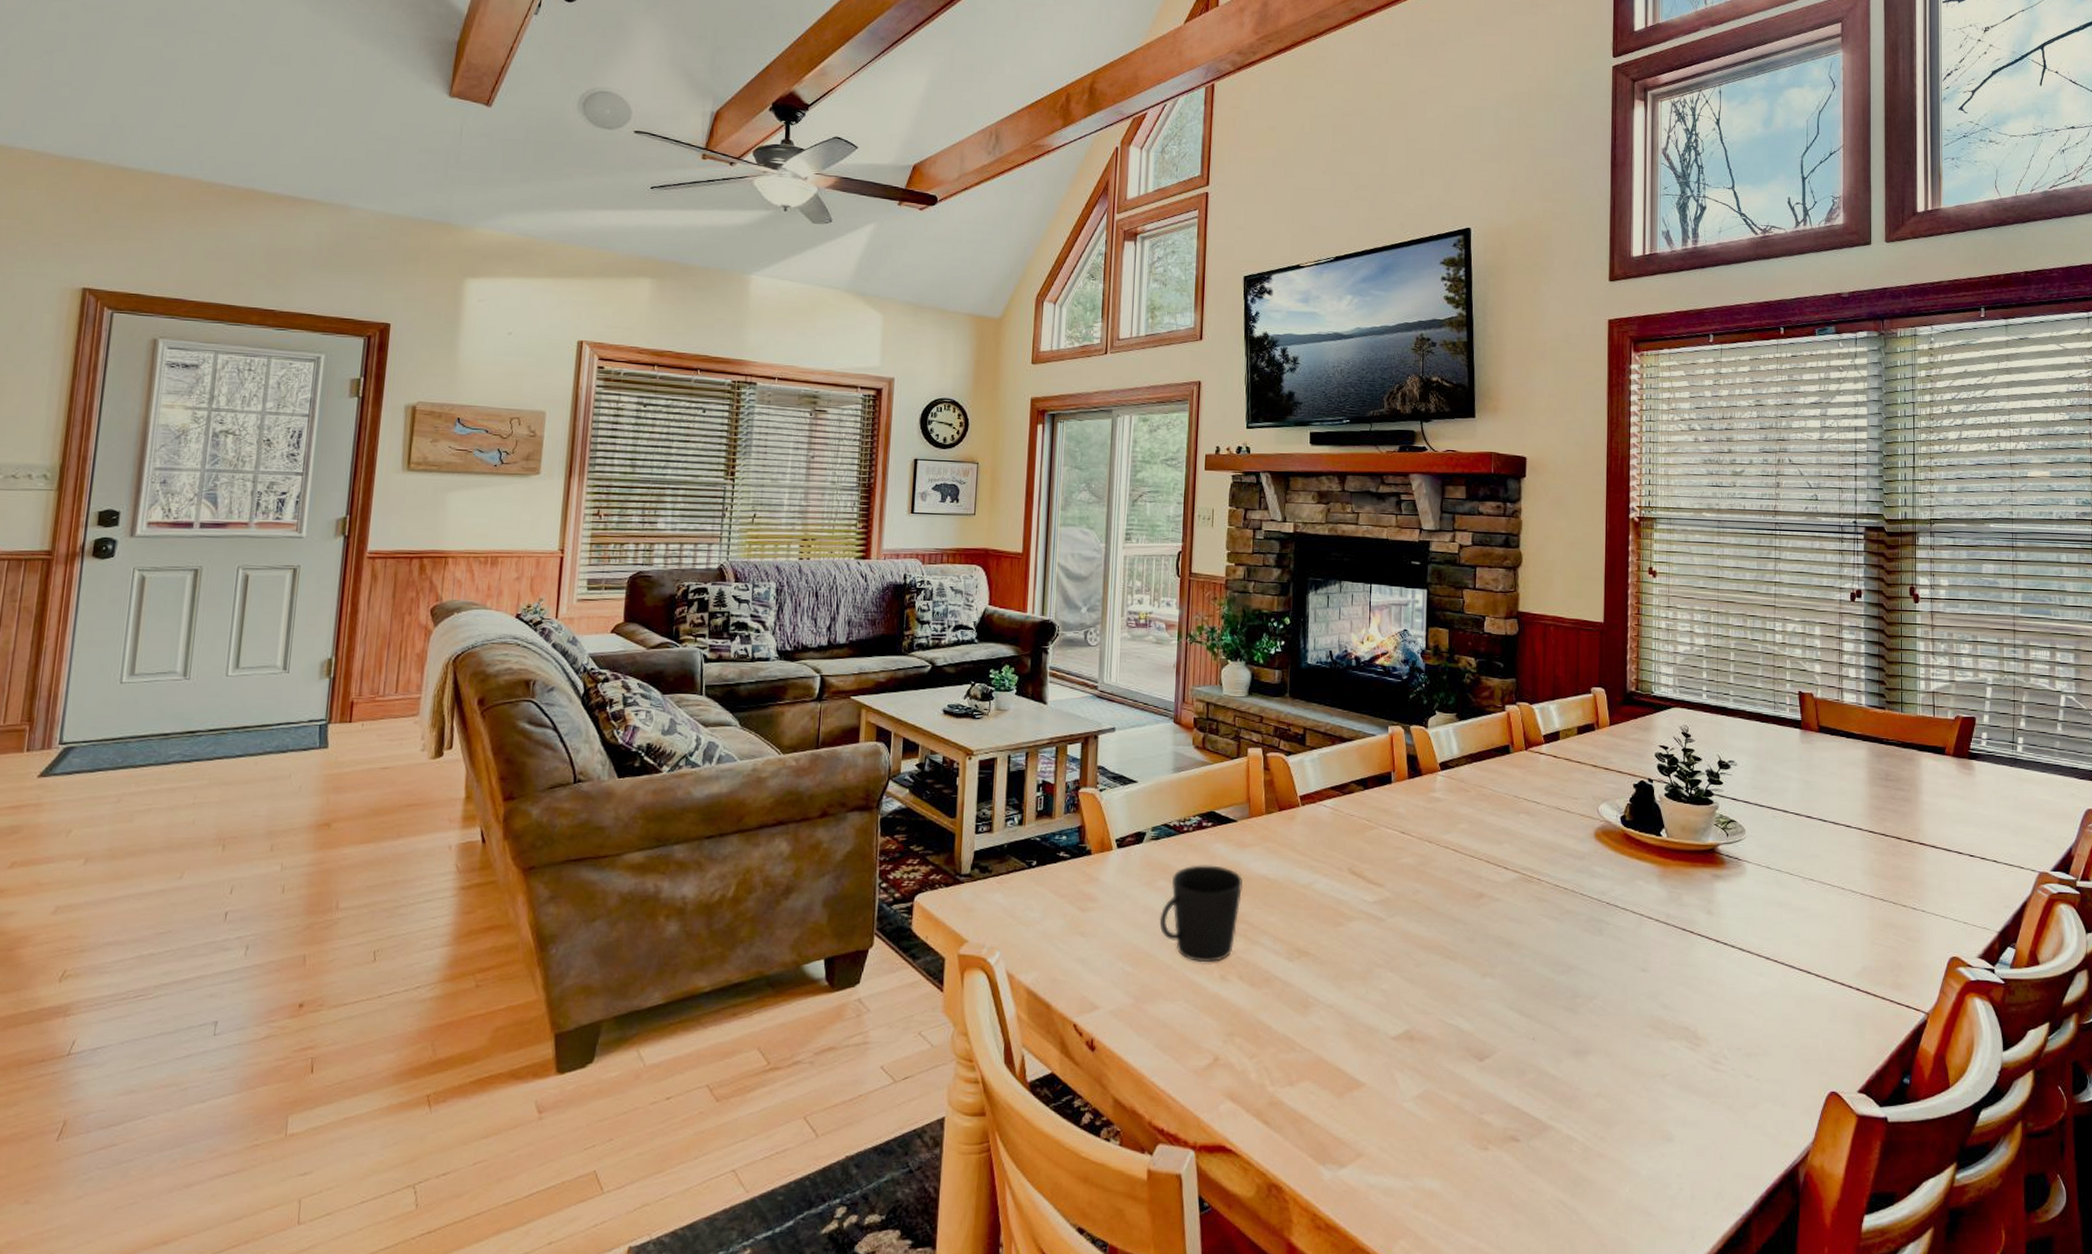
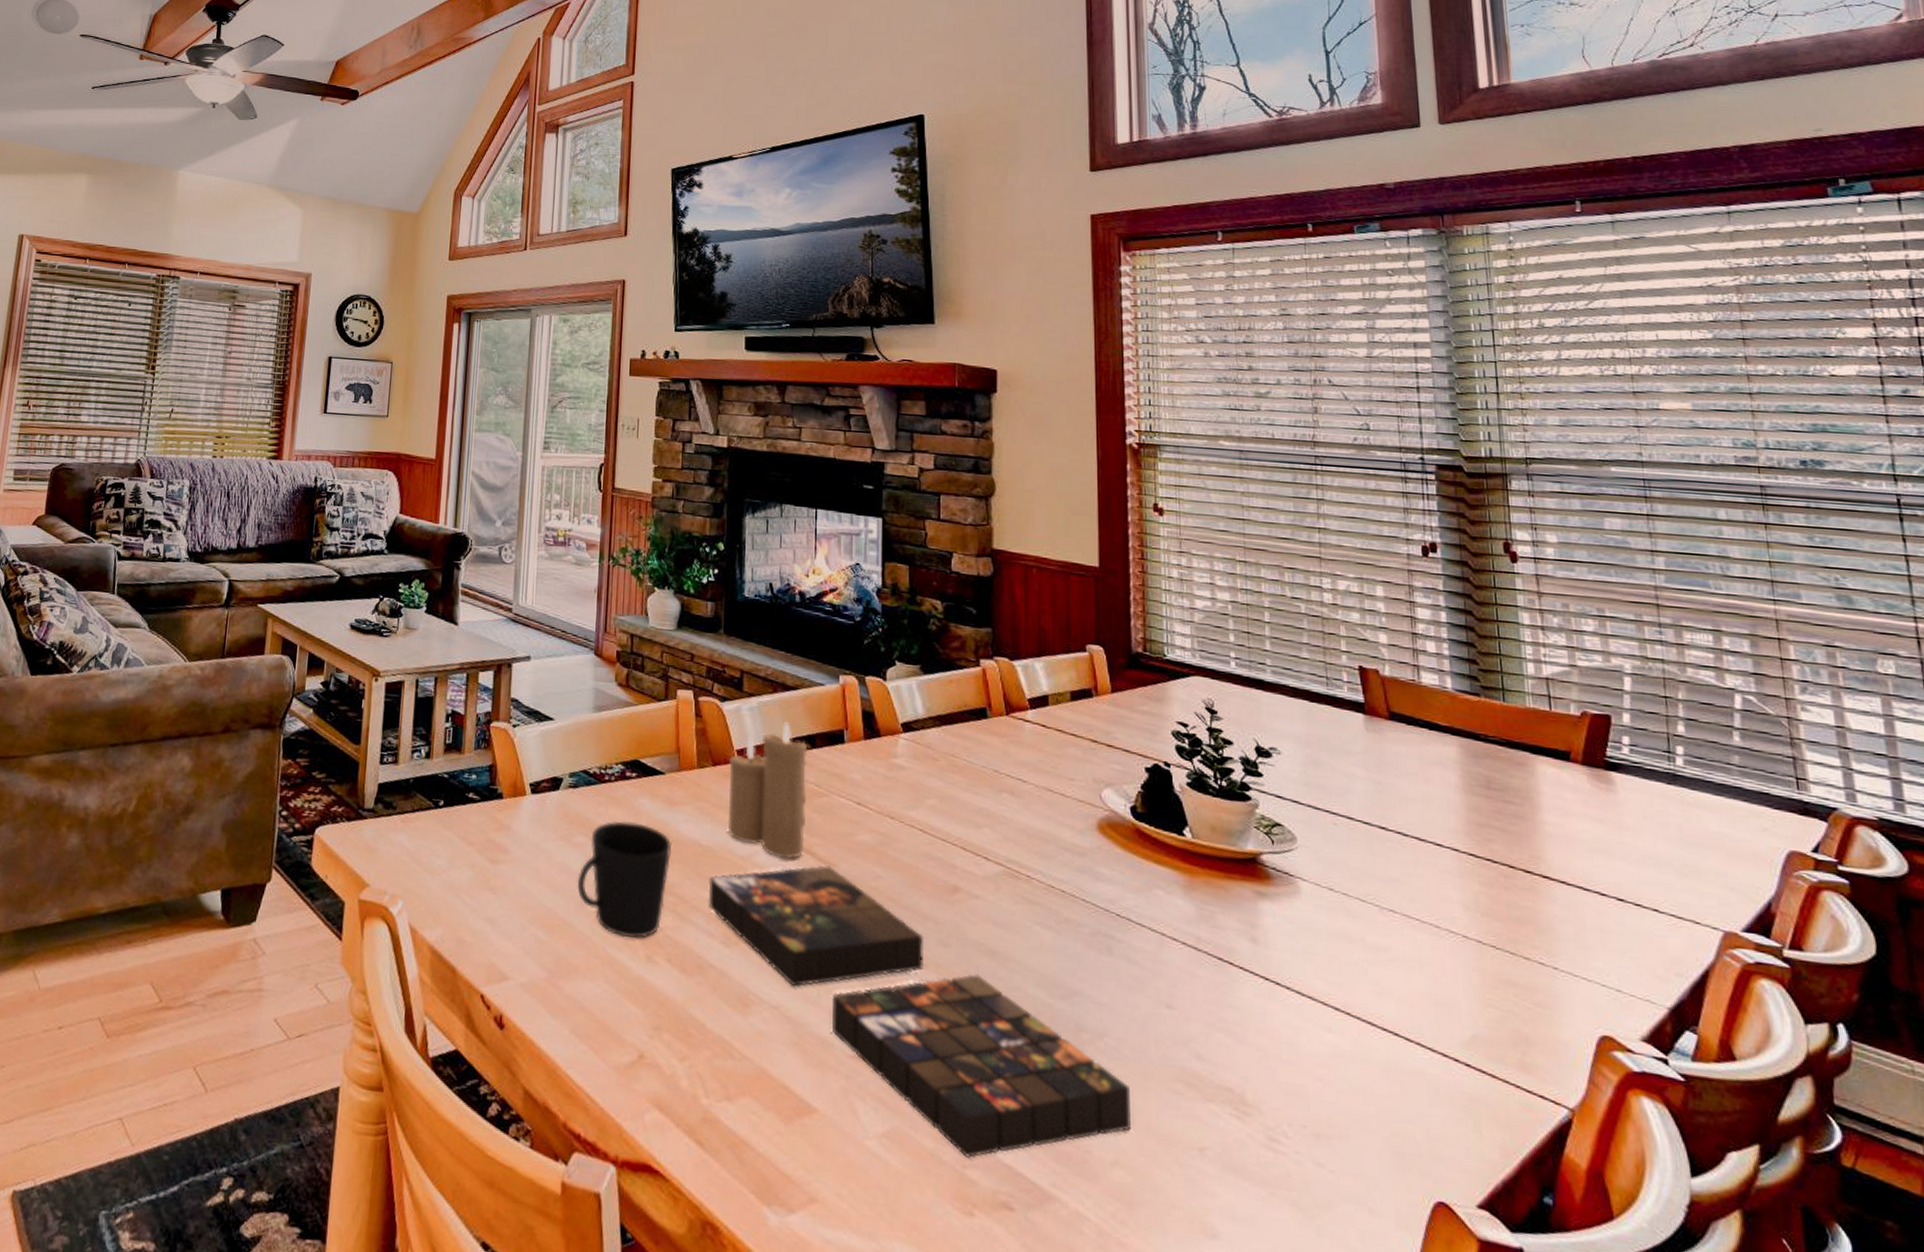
board game: none [1274,886,1611,1106] -> present [708,865,1131,1158]
candle: none [1291,769,1361,884] -> present [727,722,808,859]

